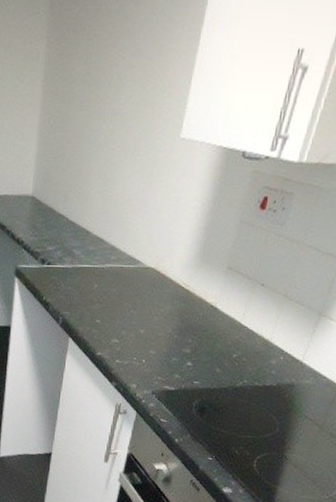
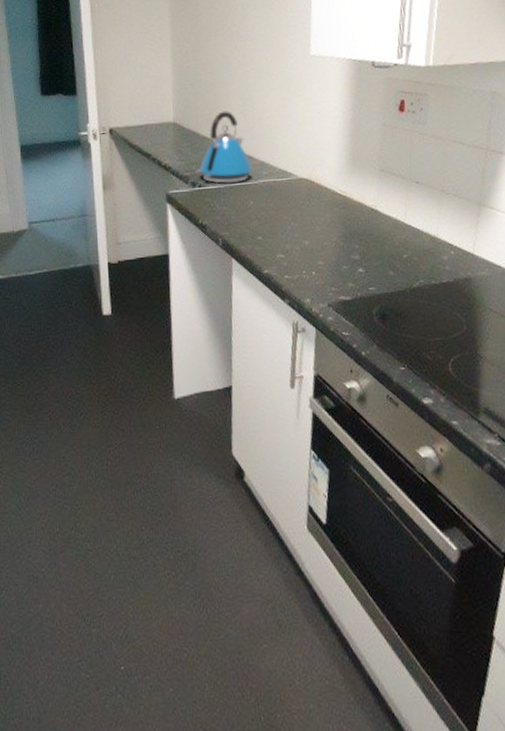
kettle: none [50,189,102,264] -> present [199,111,252,184]

